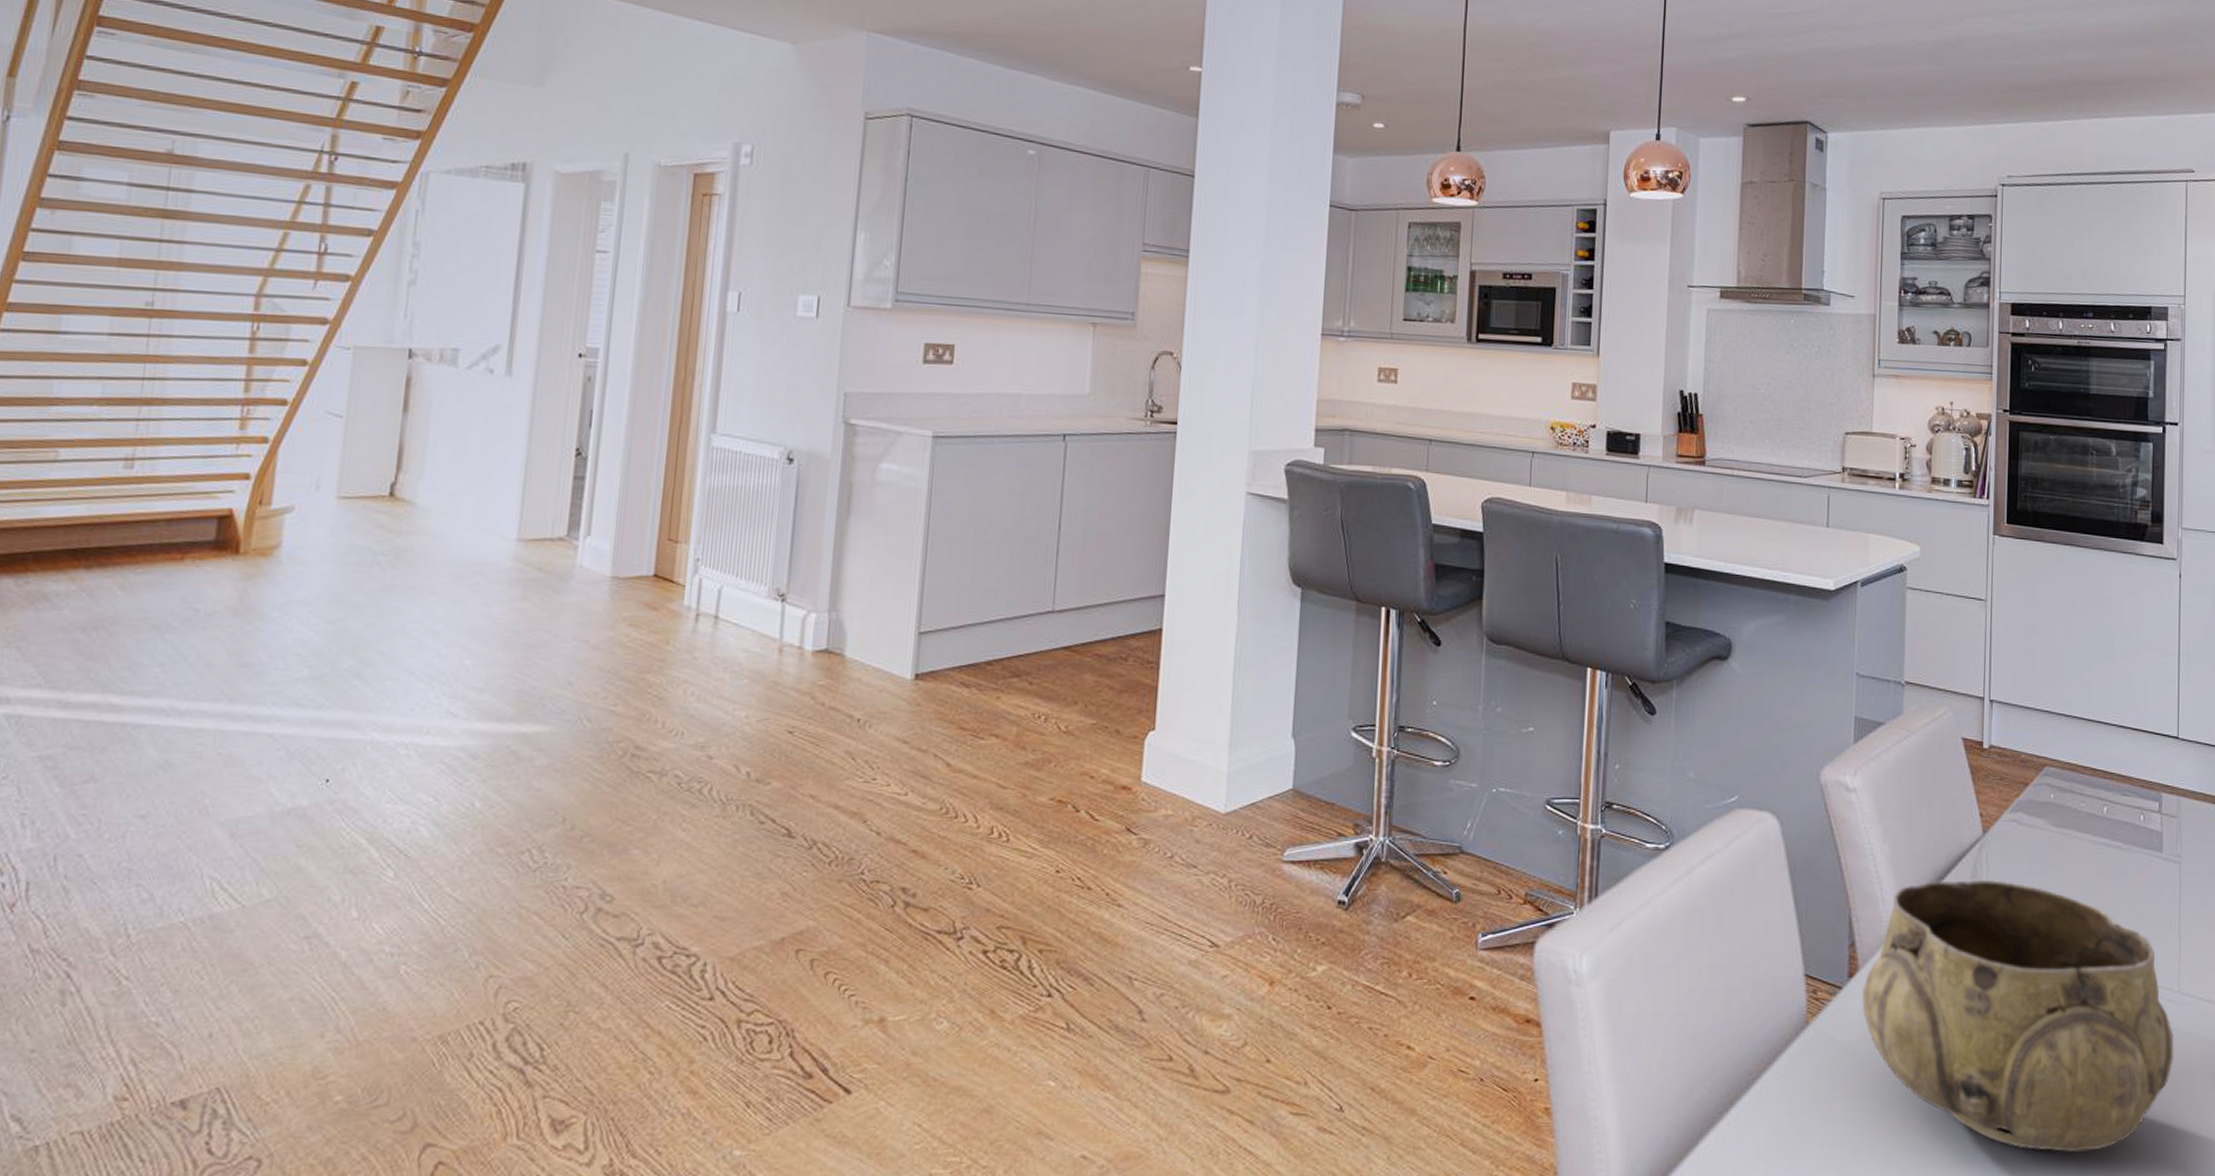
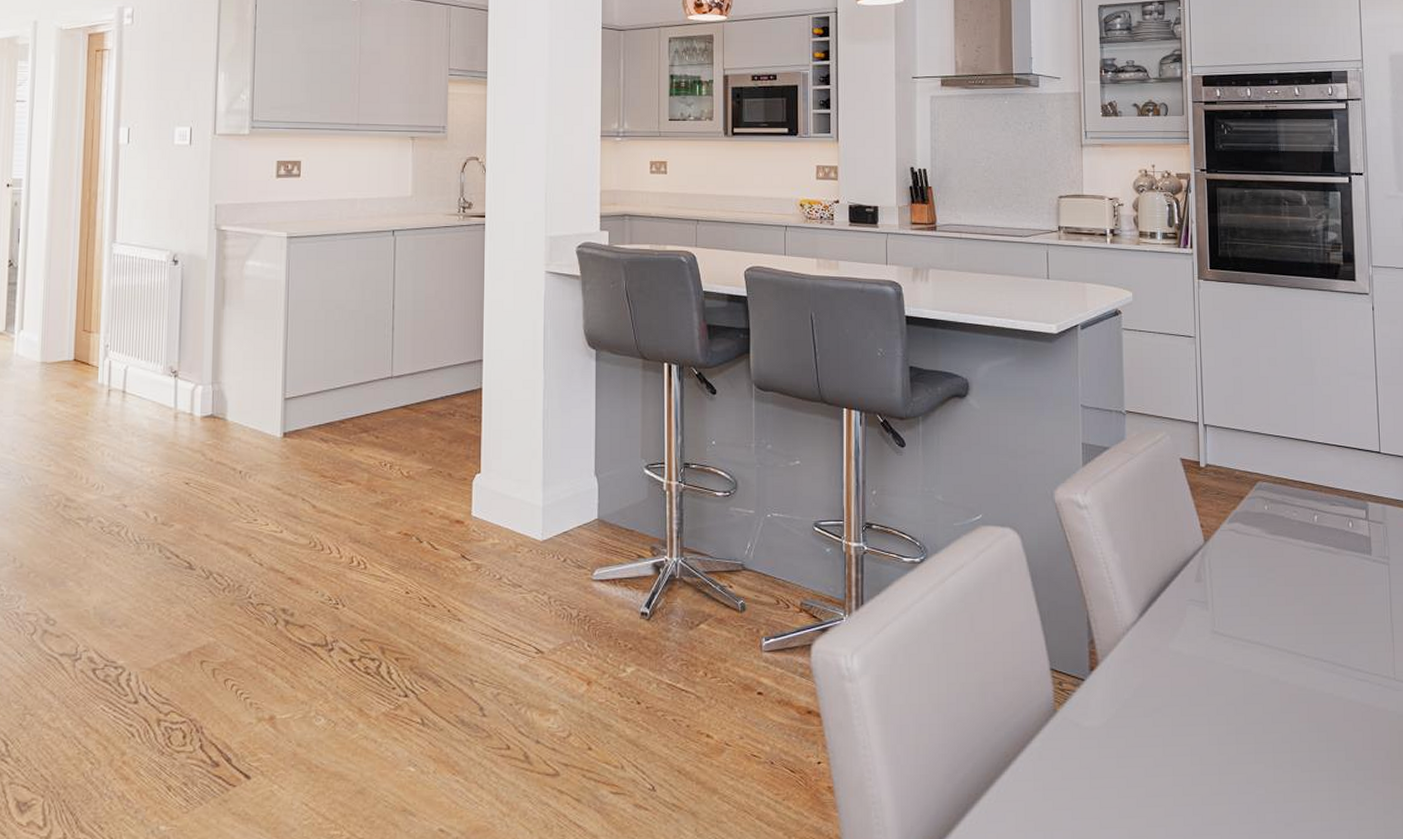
decorative bowl: present [1861,879,2174,1153] -> none [1102,582,1394,823]

